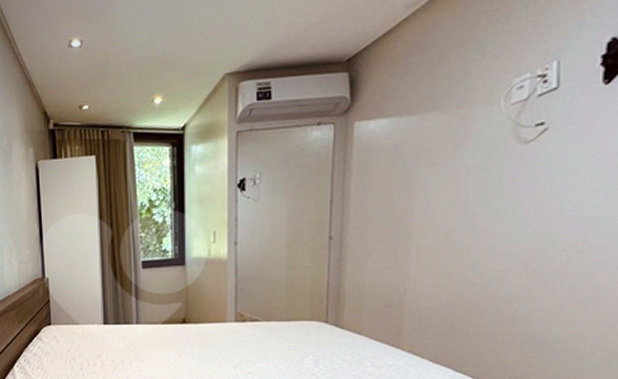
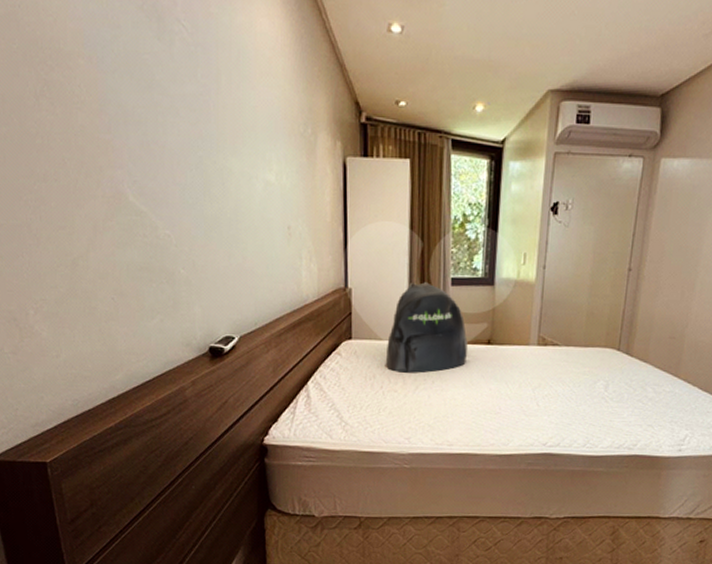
backpack: none [83,267,164,355] -> present [385,282,468,373]

